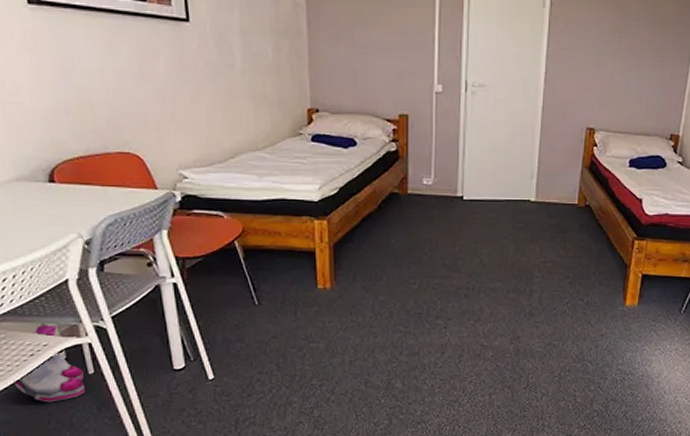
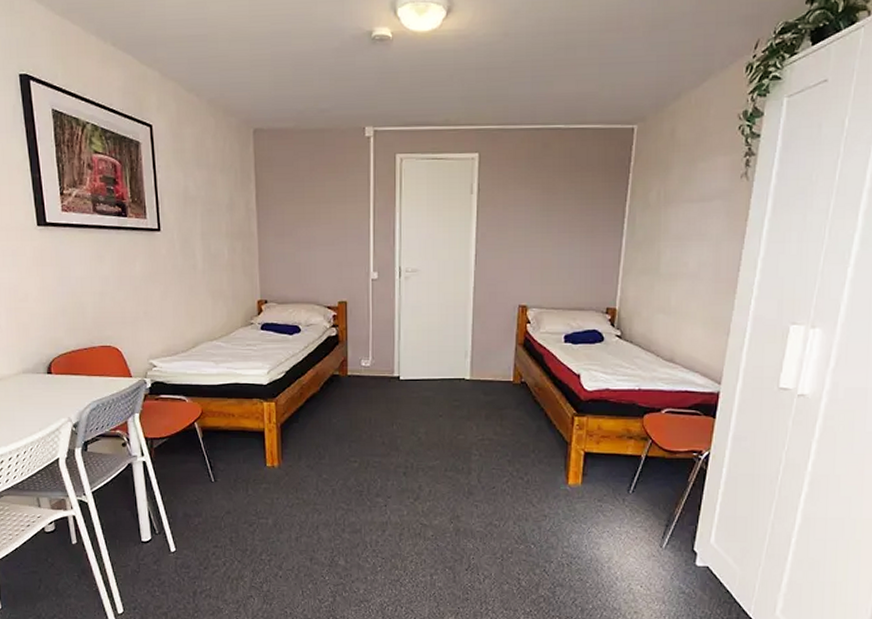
boots: present [13,323,85,403] -> none [13,497,69,569]

